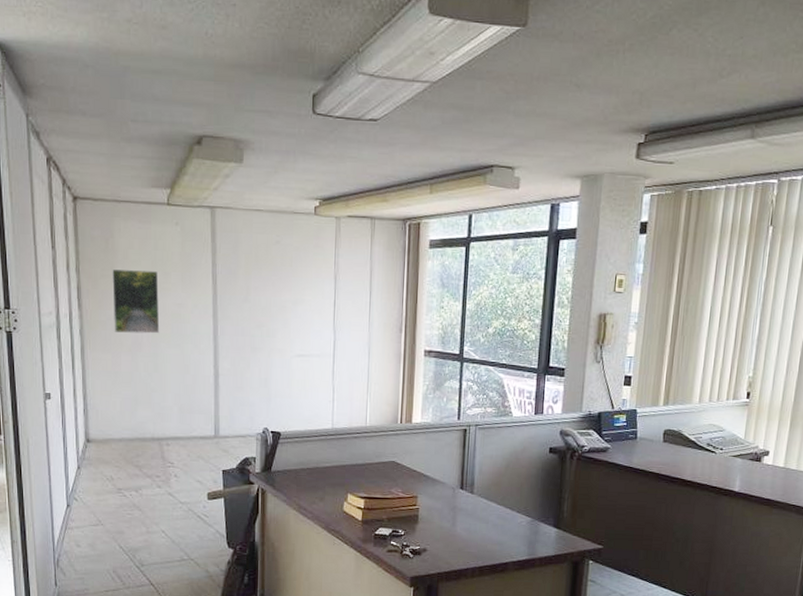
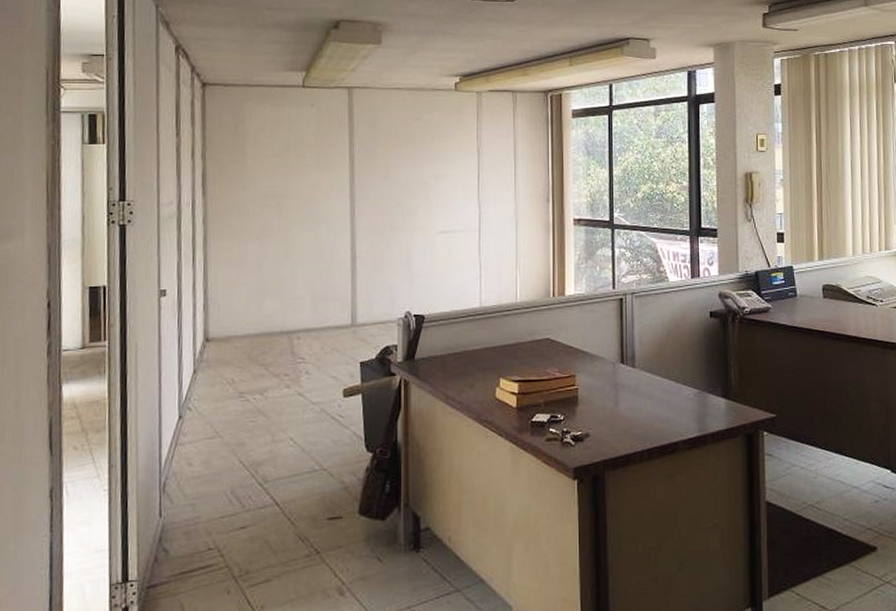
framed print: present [112,268,160,334] -> none [241,153,292,220]

